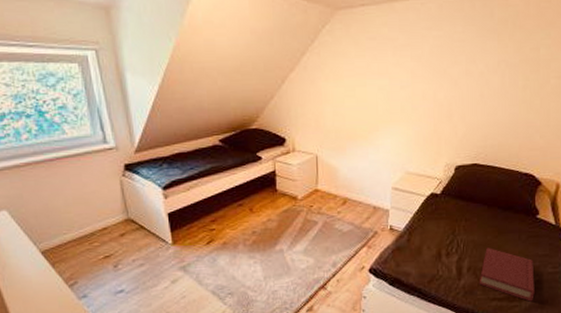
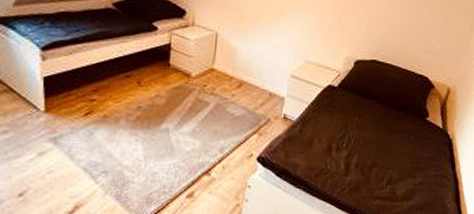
hardback book: present [479,248,535,302] -> none [364,146,419,203]

